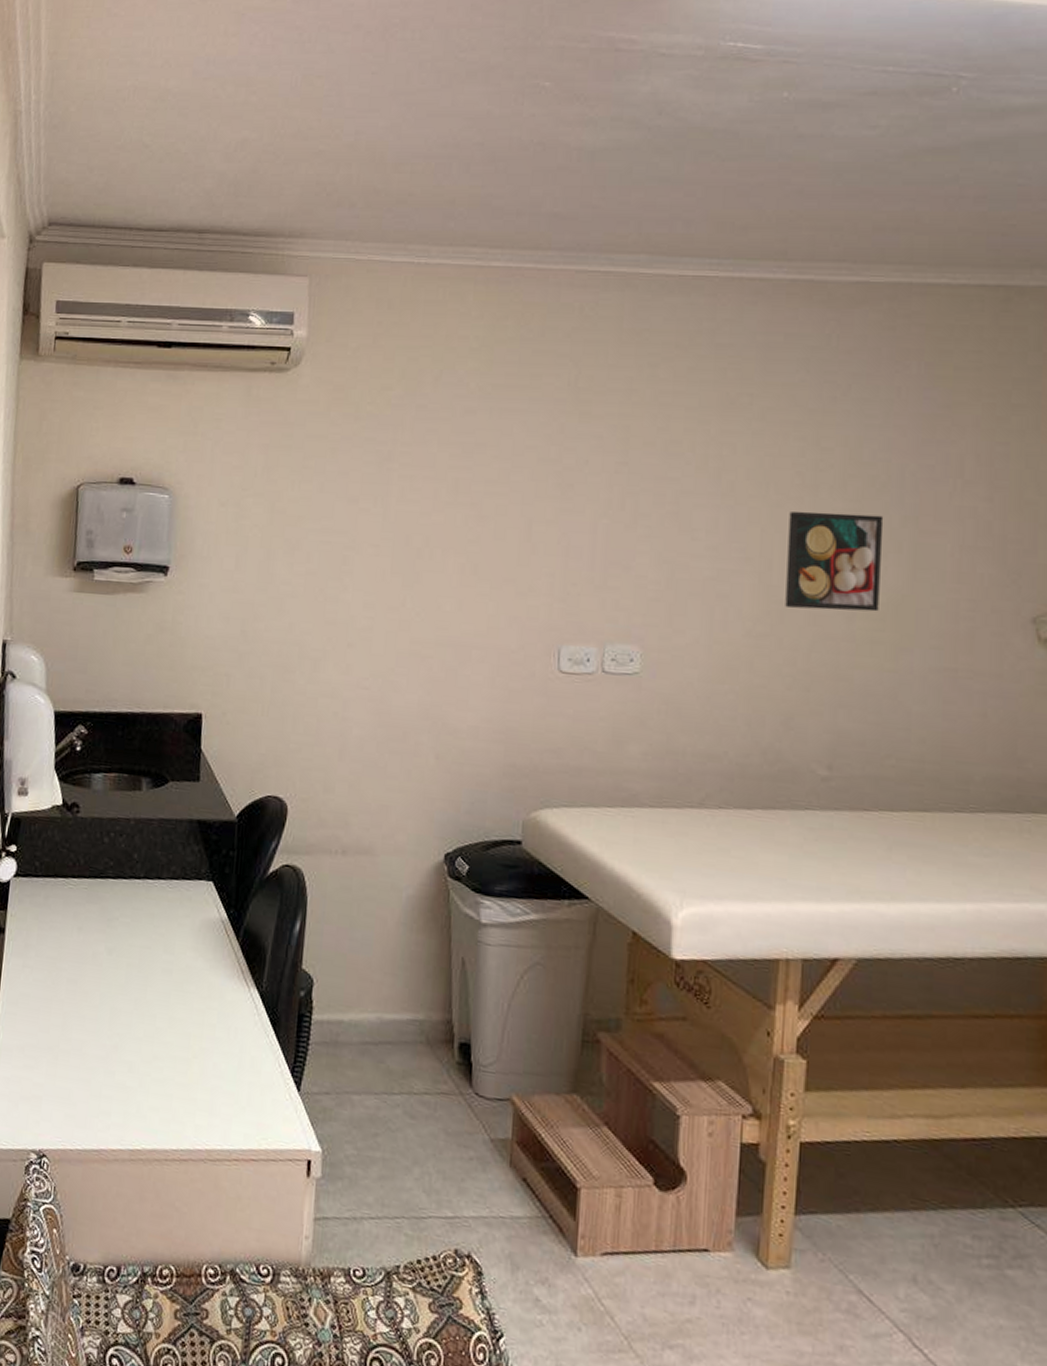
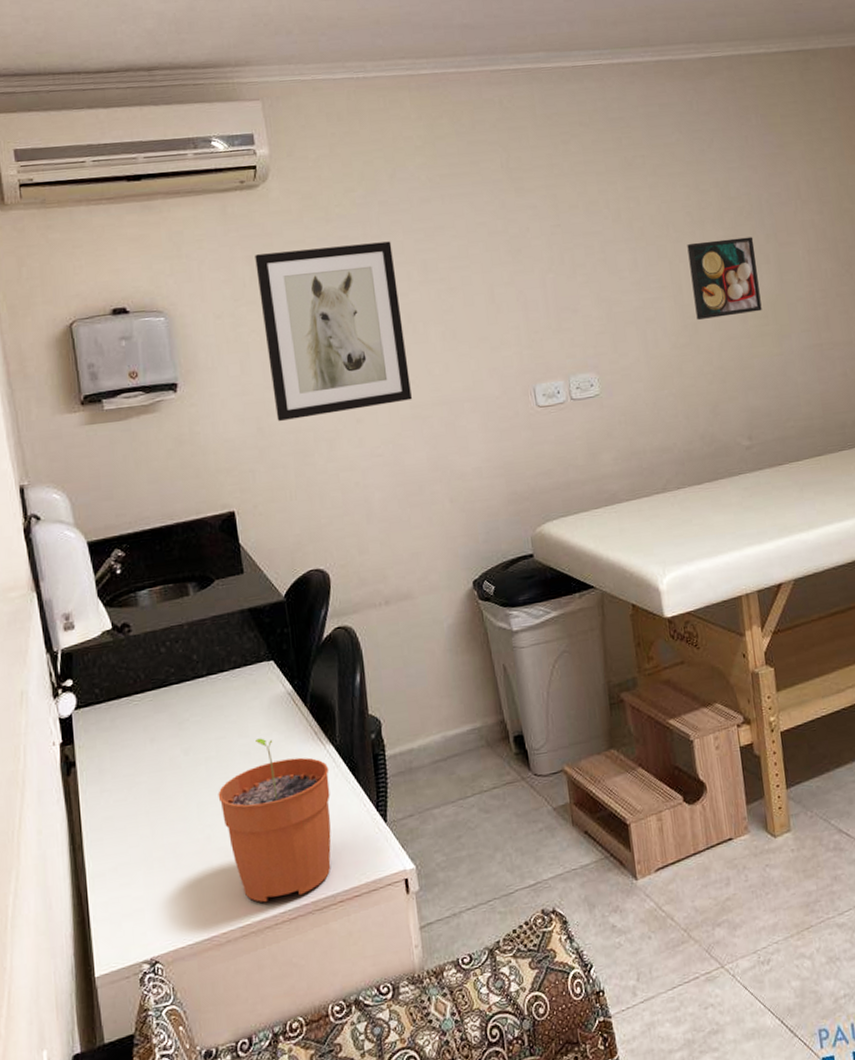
plant pot: none [132,959,250,1139] -> present [218,738,332,903]
wall art: none [263,444,423,634] -> present [255,241,412,421]

